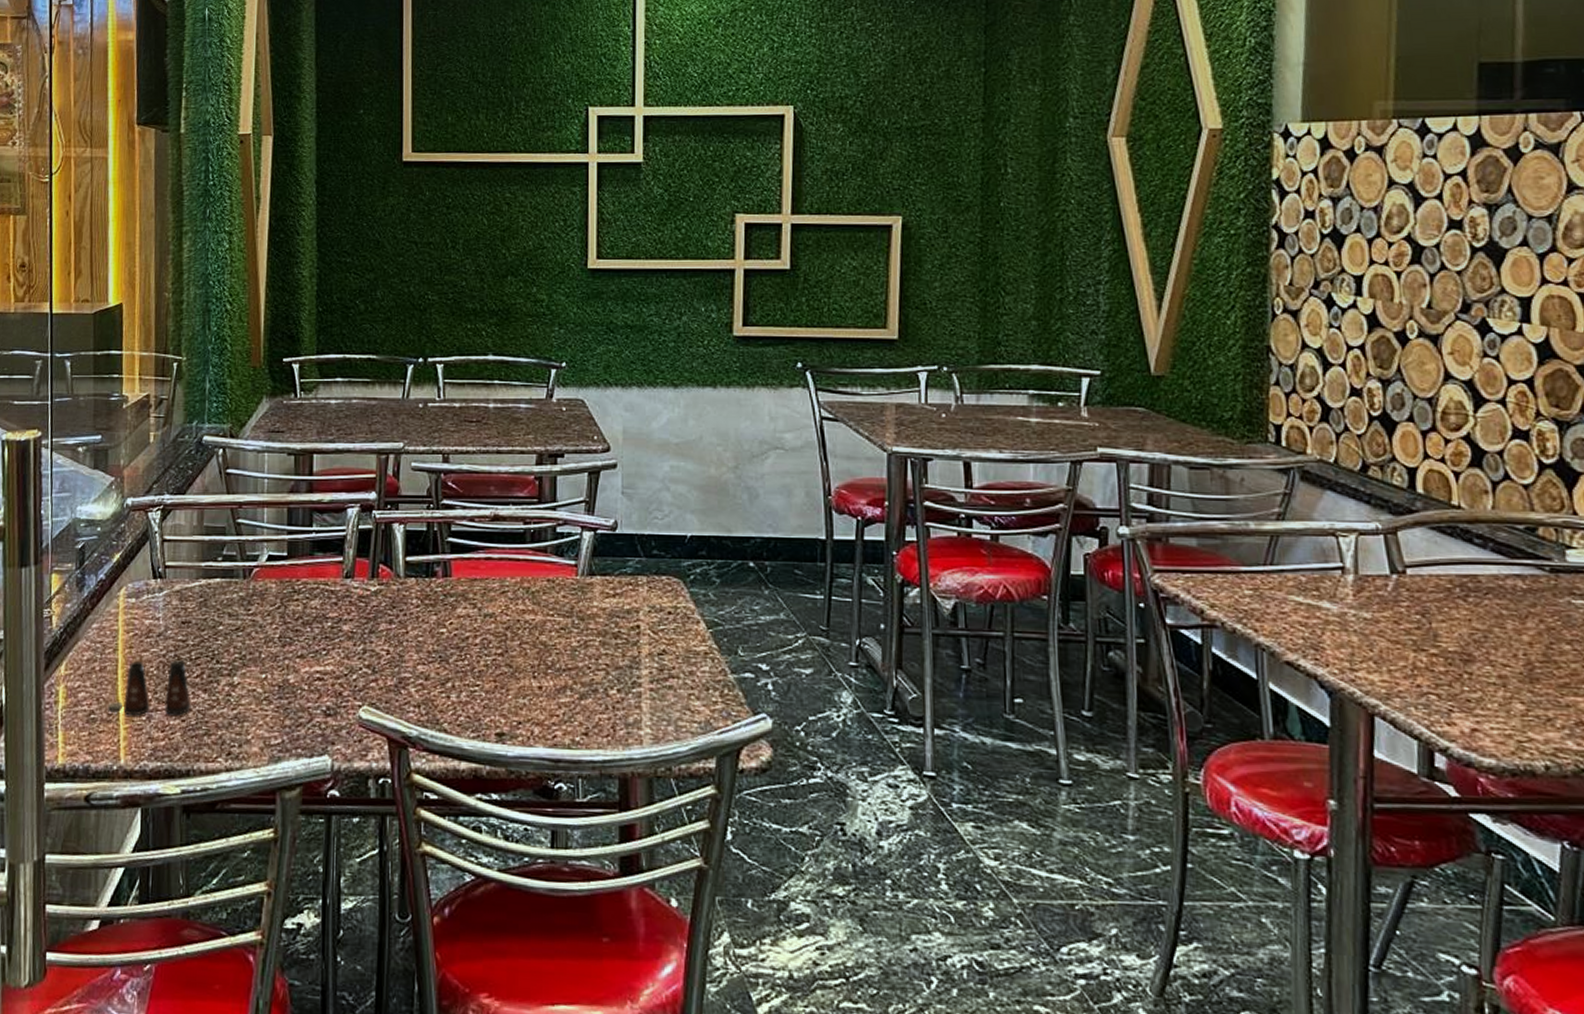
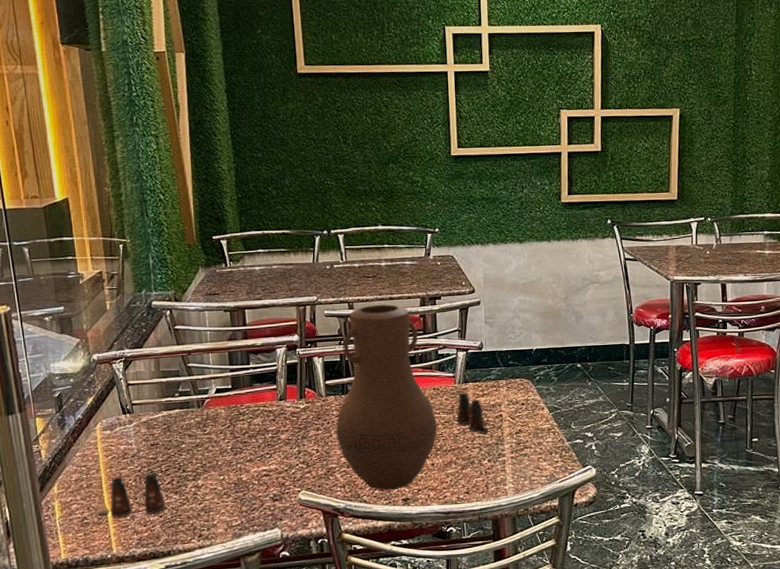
vase: none [413,459,550,719] -> present [335,304,438,491]
salt shaker: none [576,588,620,651] -> present [456,392,489,434]

